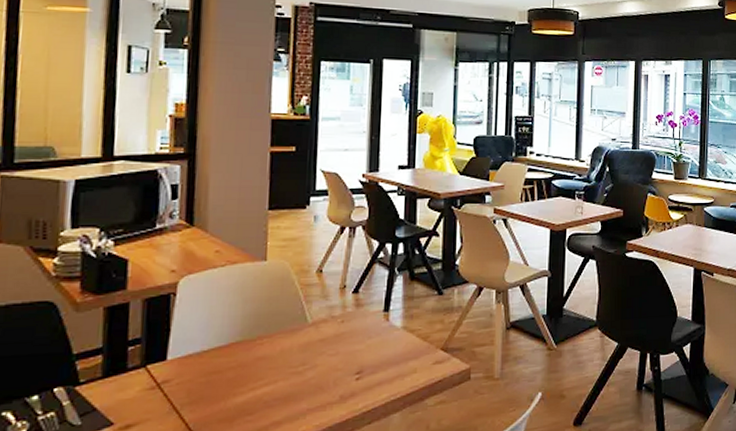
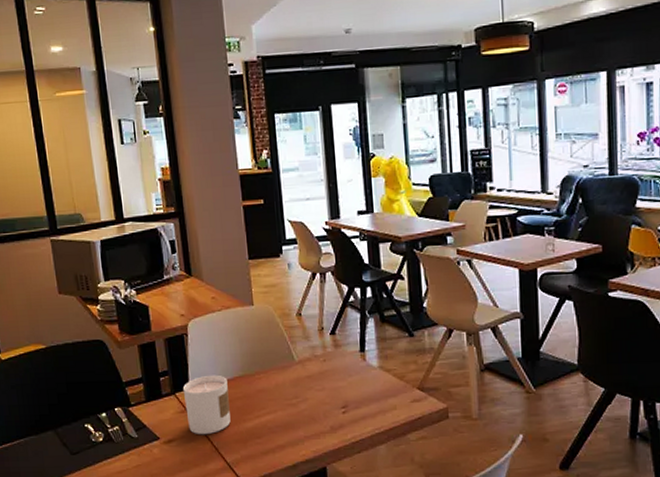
candle: none [157,341,220,416] -> present [182,375,231,435]

